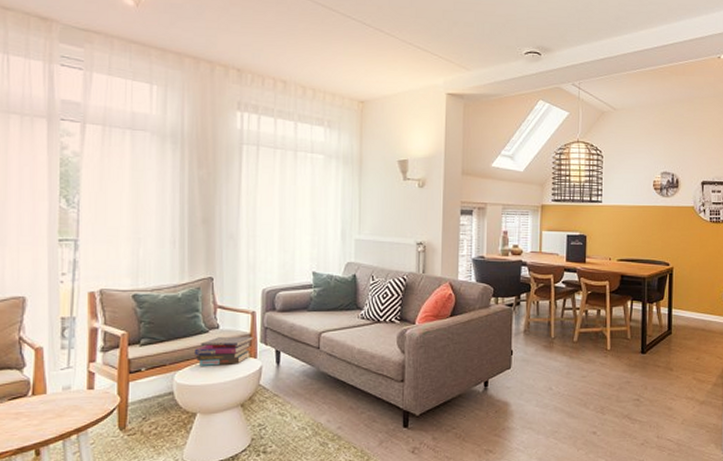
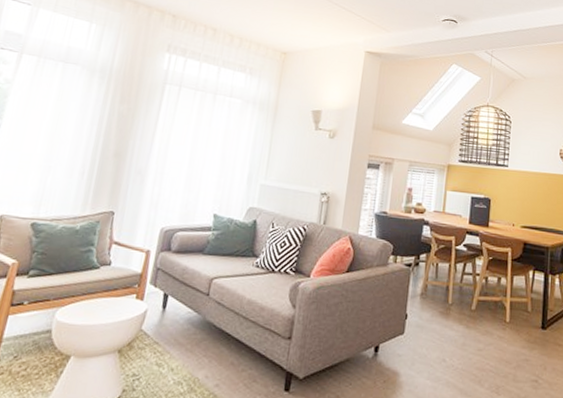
books: present [195,337,253,366] -> none [81,274,144,306]

